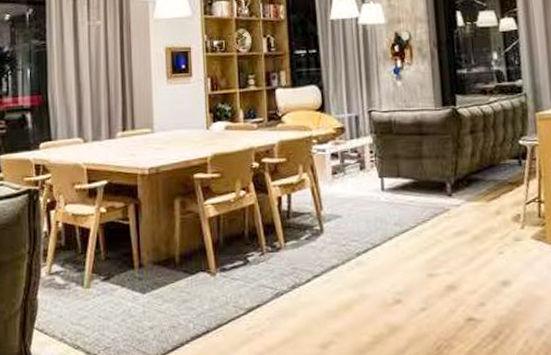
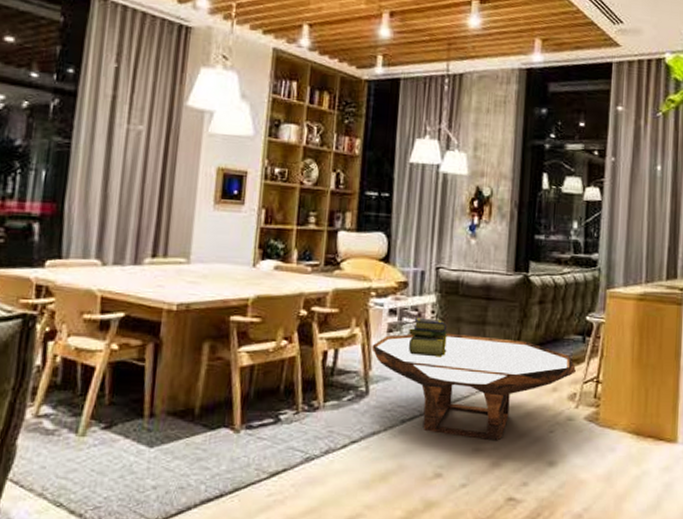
coffee table: none [320,169,516,266] -> present [371,333,576,441]
stack of books: none [350,158,390,194] -> present [407,317,448,358]

